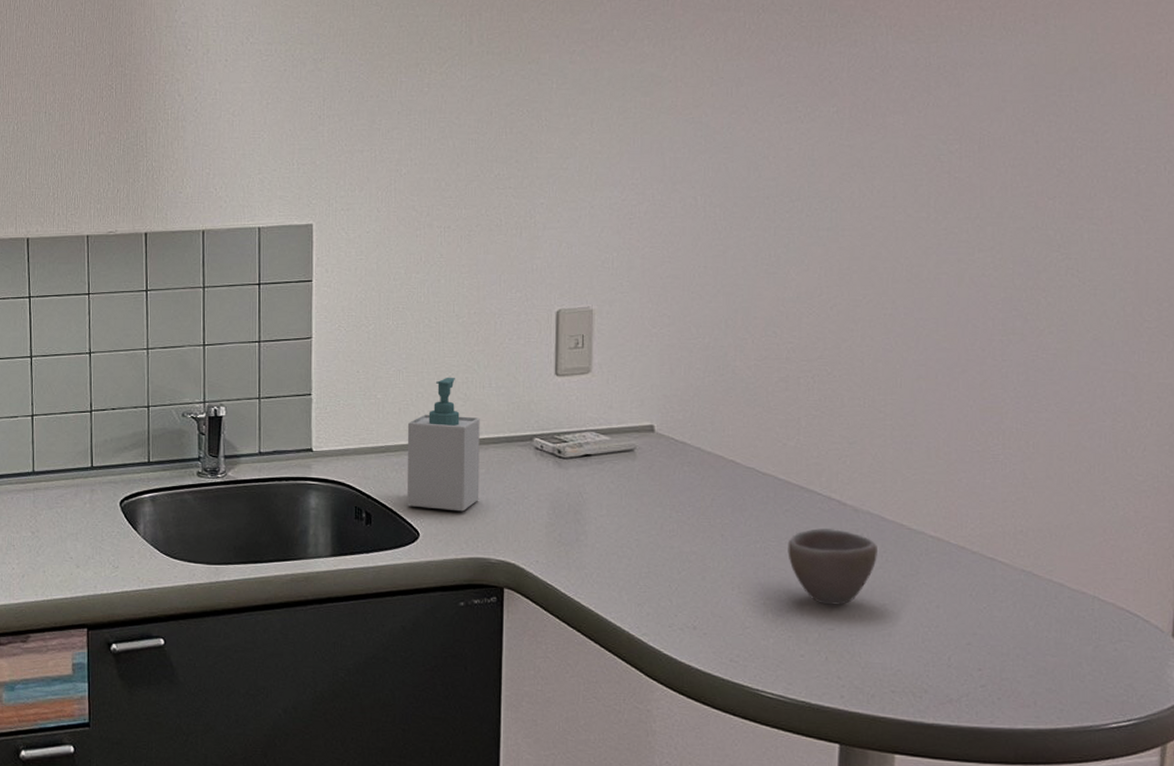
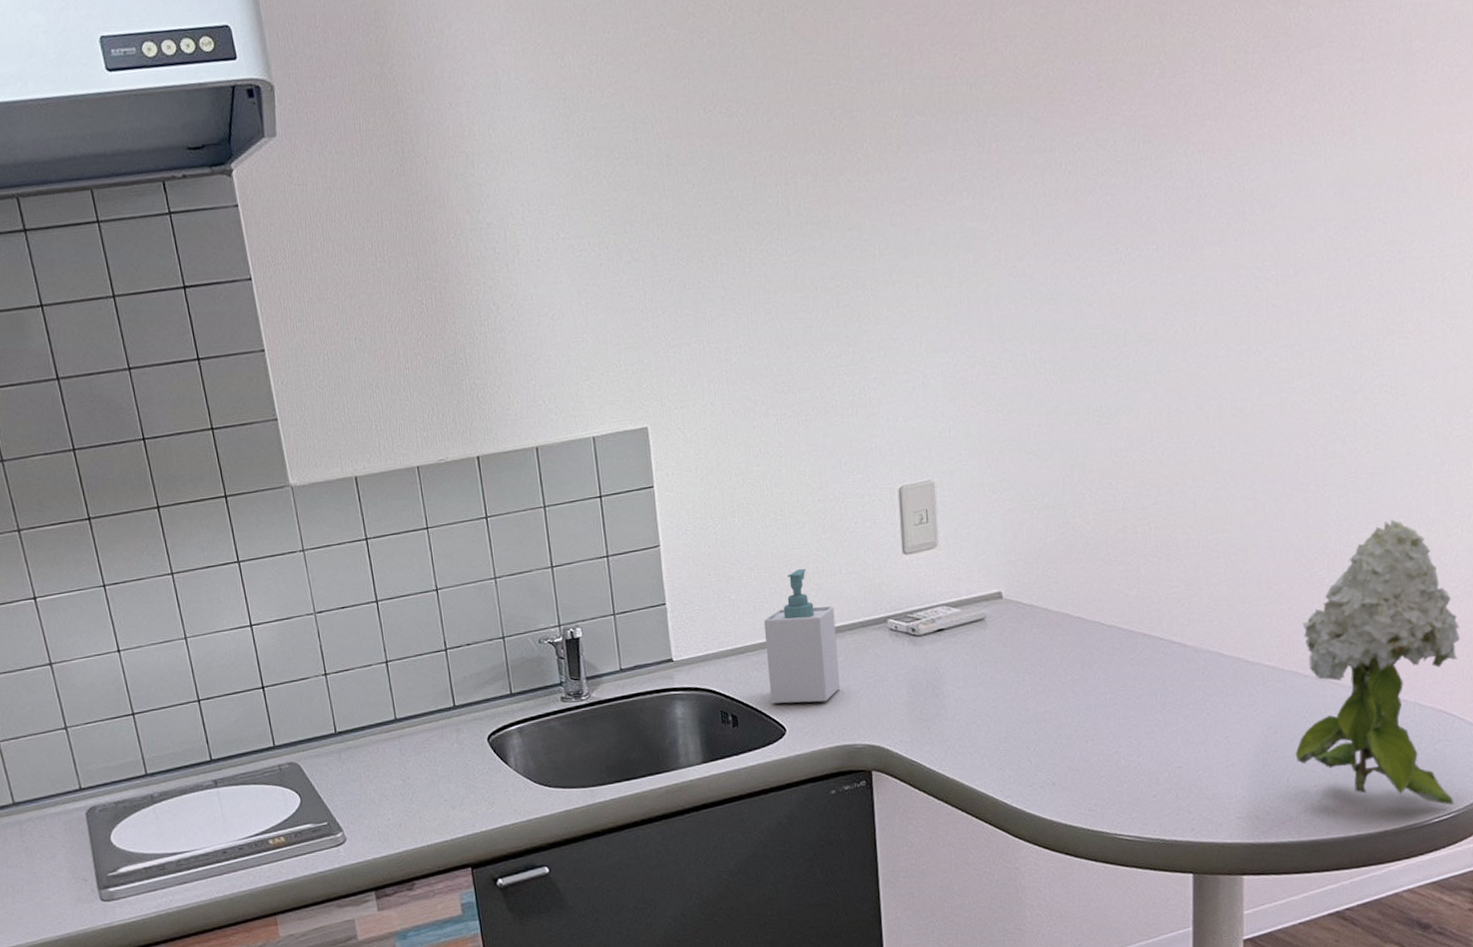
cup: present [788,528,877,605] -> none [1135,671,1218,745]
flower: none [959,404,1146,711] -> present [1295,520,1460,805]

